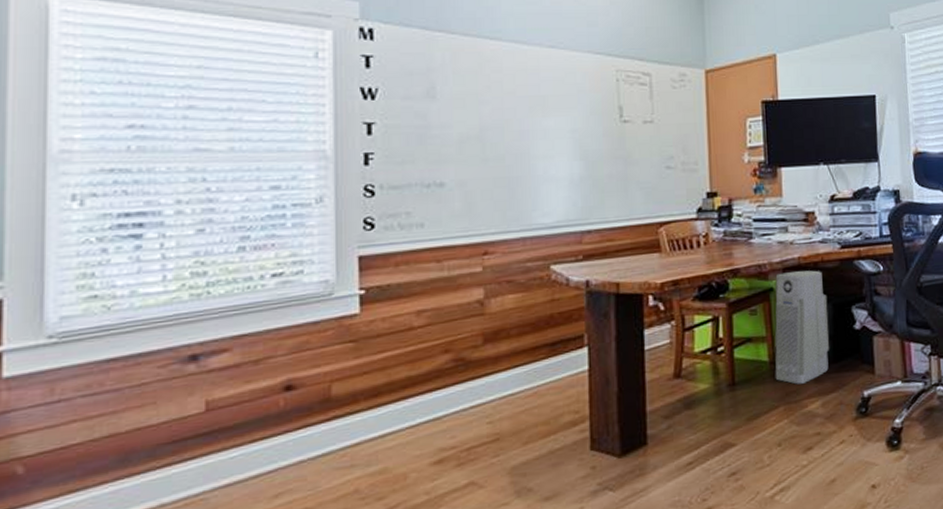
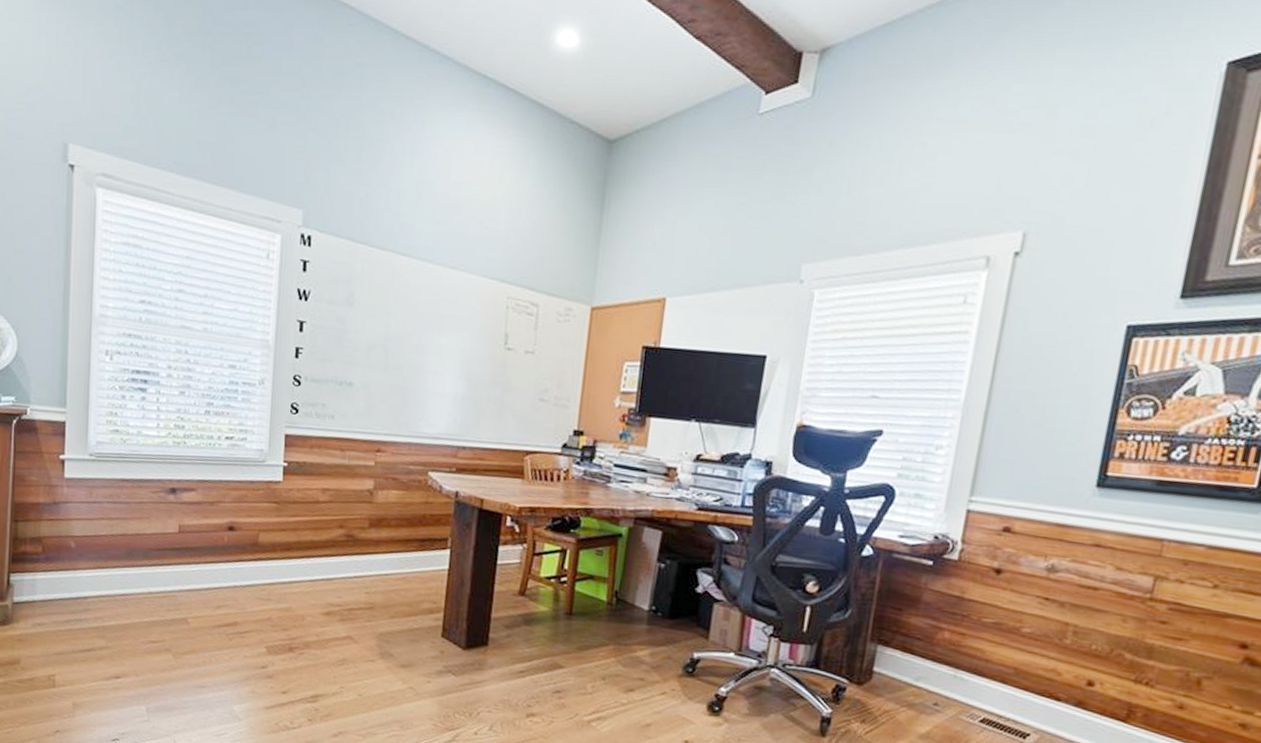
air purifier: present [775,270,829,385] -> none [610,521,675,631]

